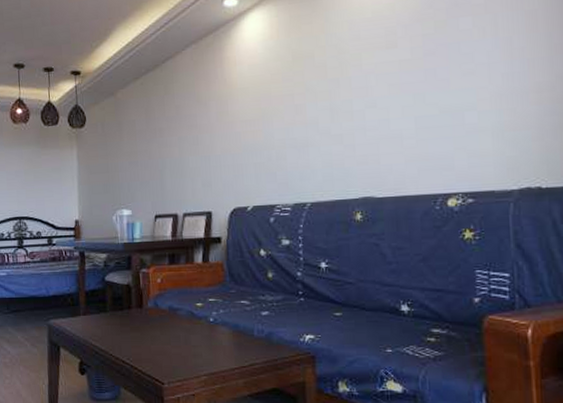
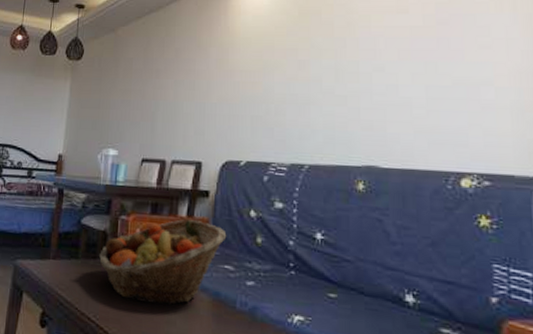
fruit basket: none [126,265,241,342] -> present [99,219,227,306]

